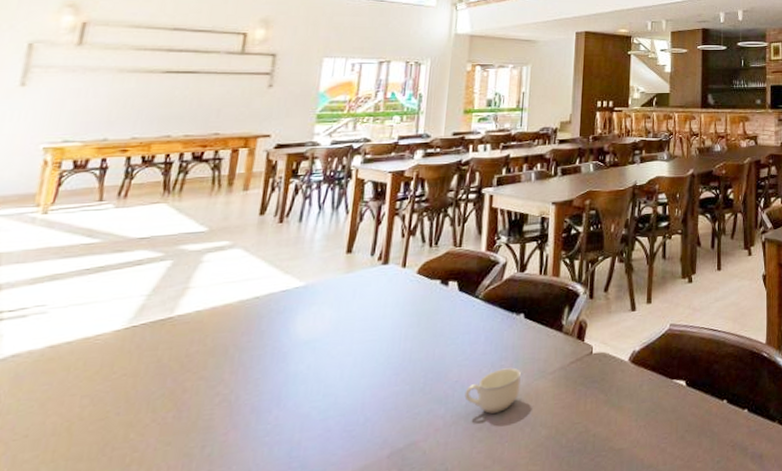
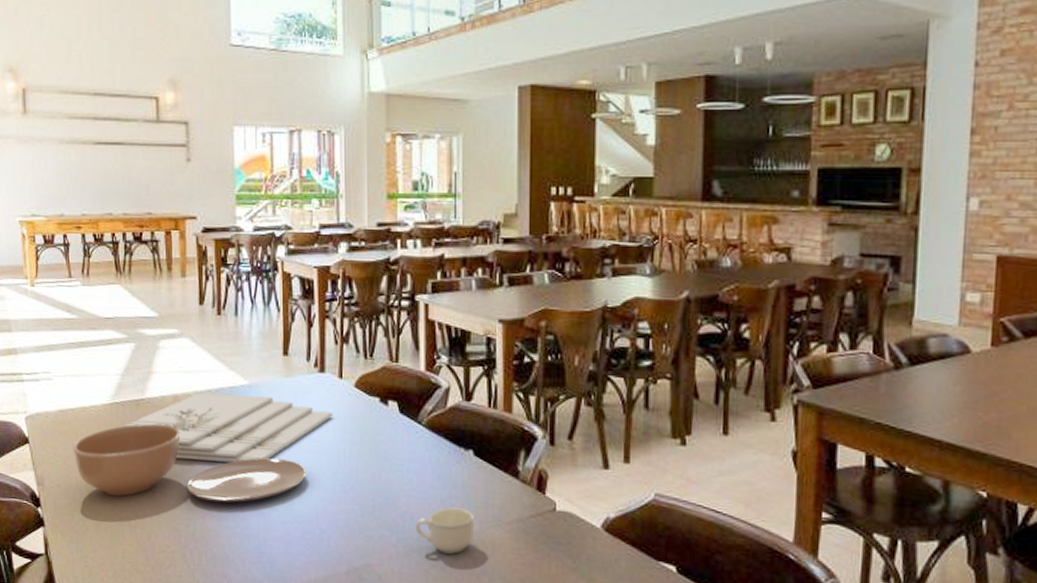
bowl: none [58,340,213,434] -> present [72,423,181,496]
placemat: none [138,294,392,376] -> present [123,392,333,463]
plate: none [211,353,357,415] -> present [187,457,307,503]

